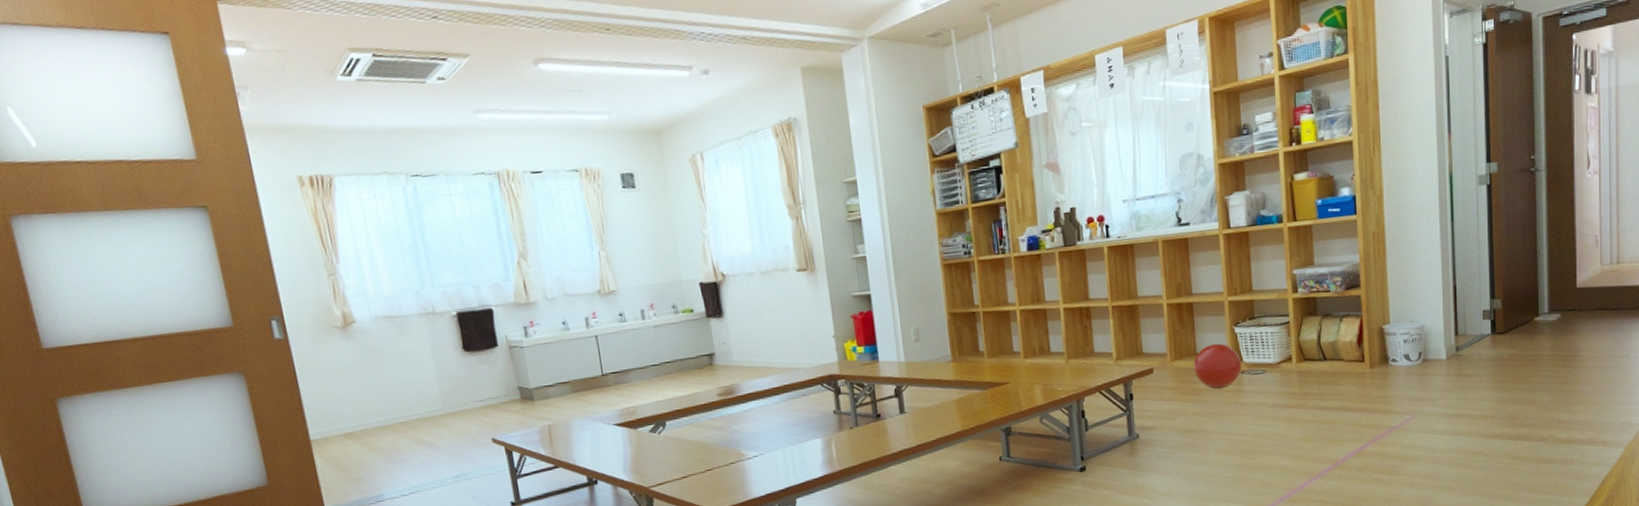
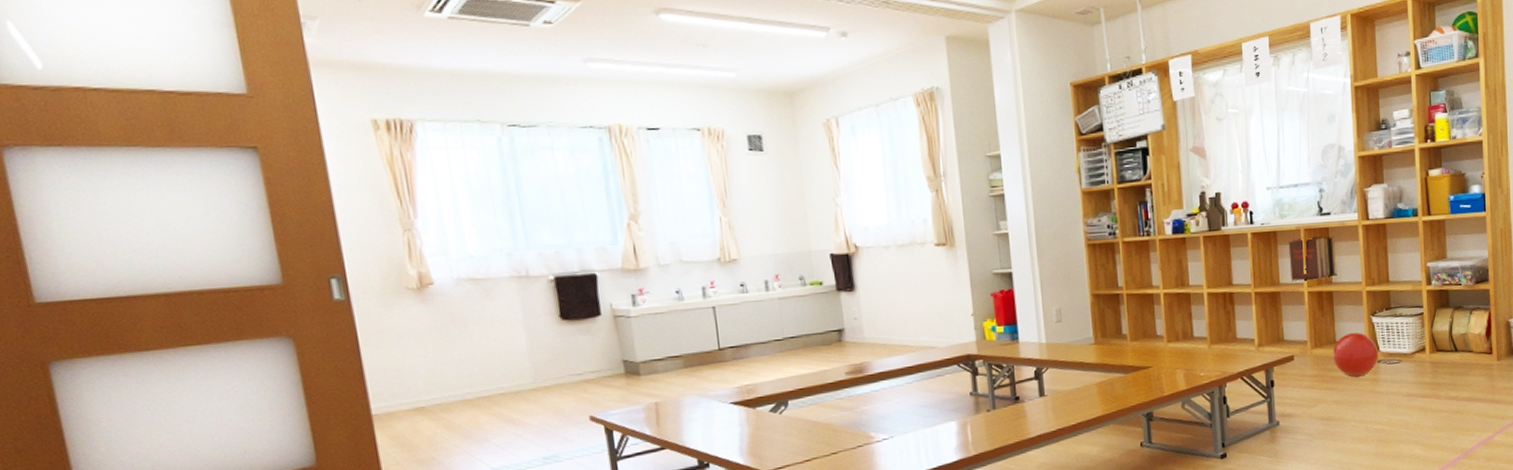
books: none [1146,248,1196,293] -> present [1288,237,1336,281]

